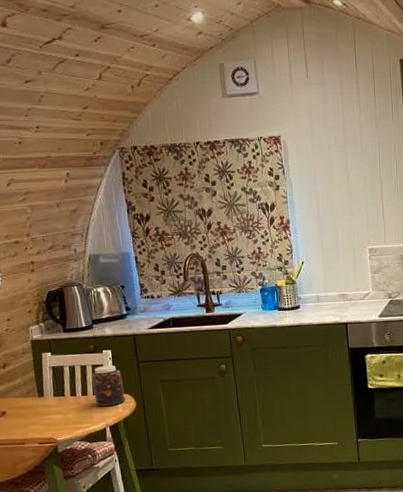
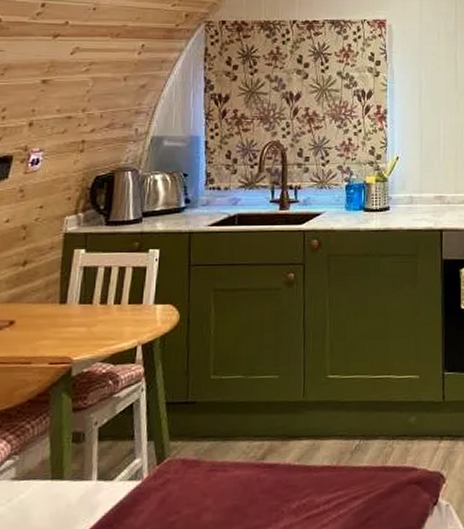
jar: present [91,365,125,407] -> none [129,267,168,319]

